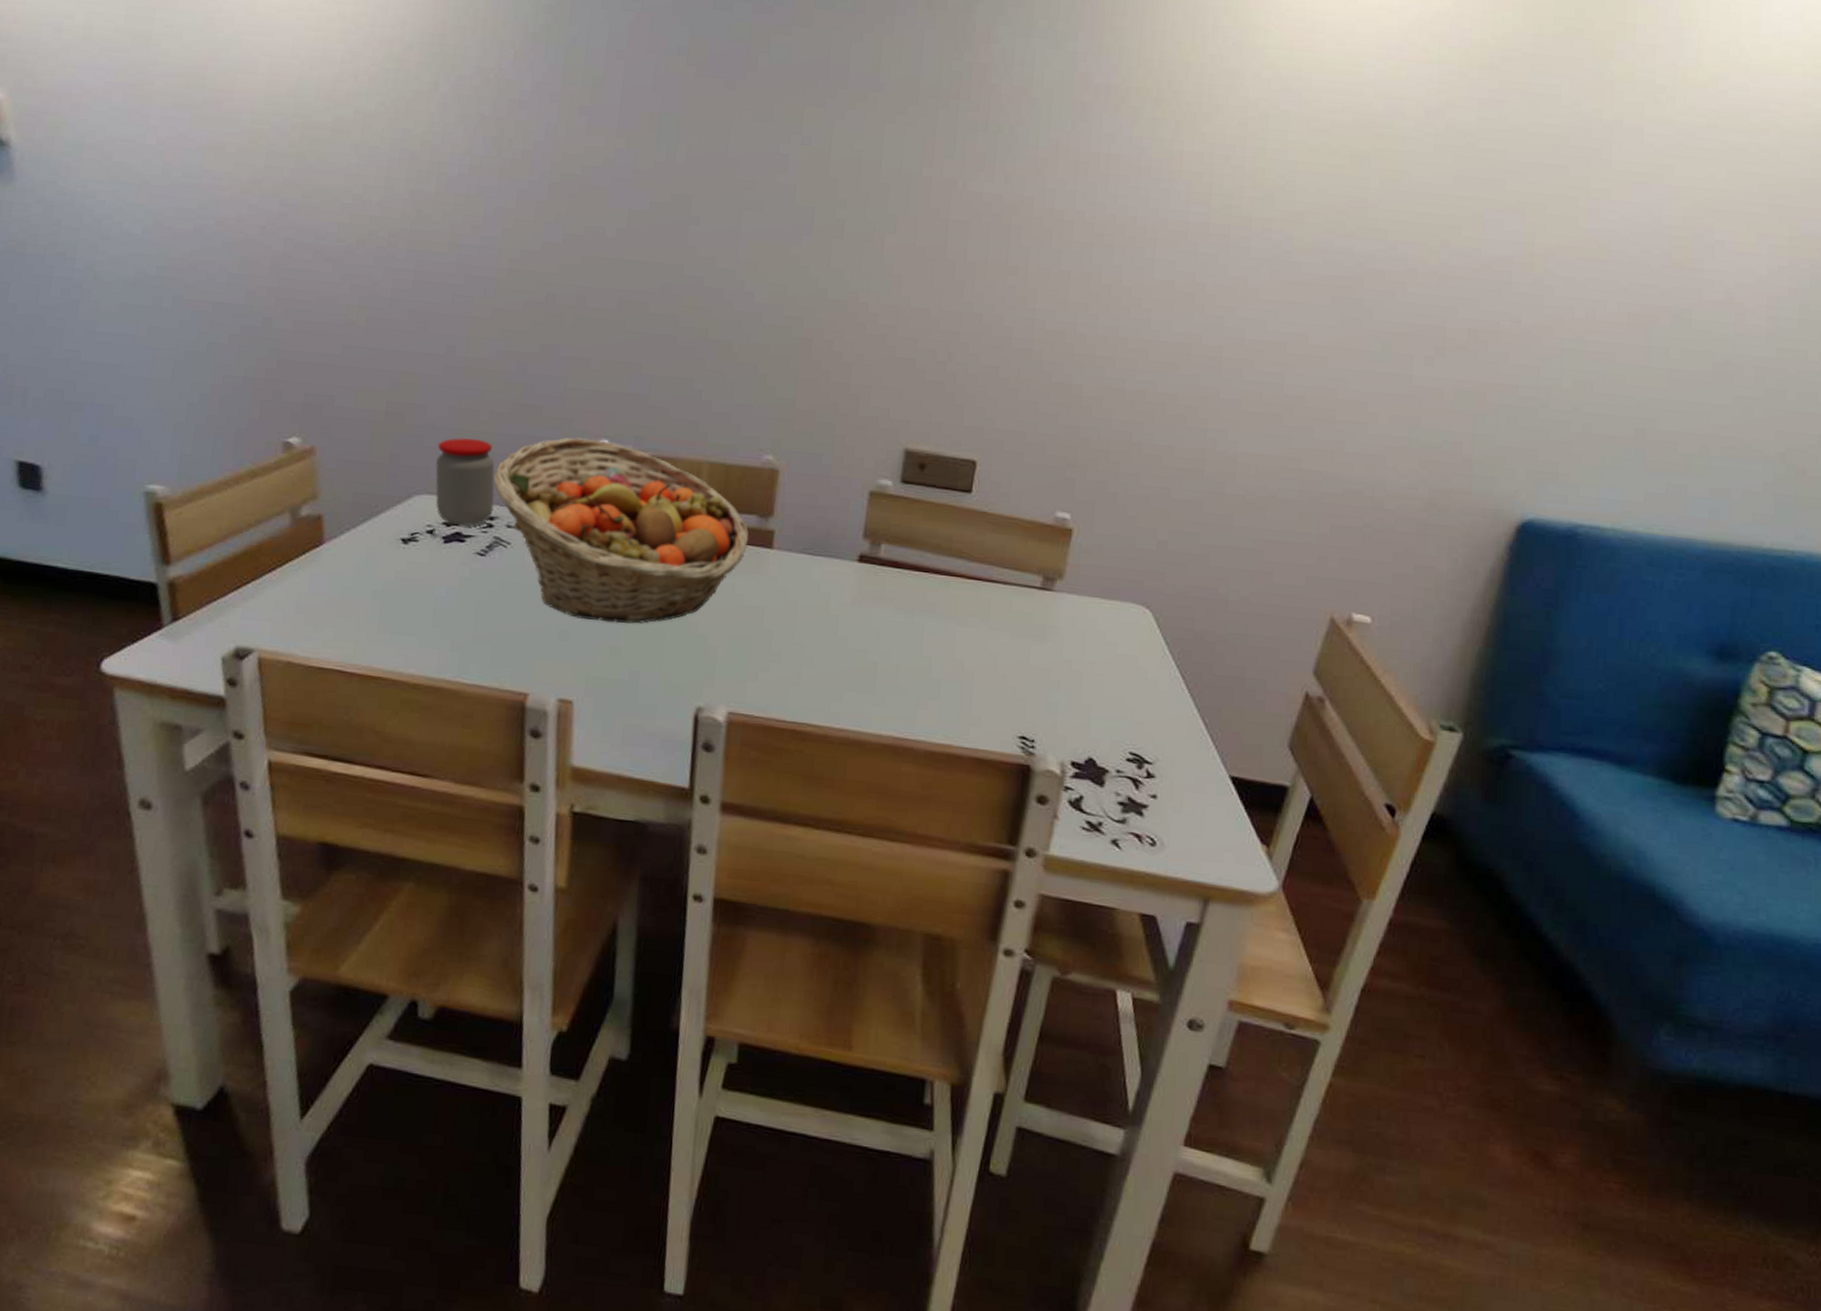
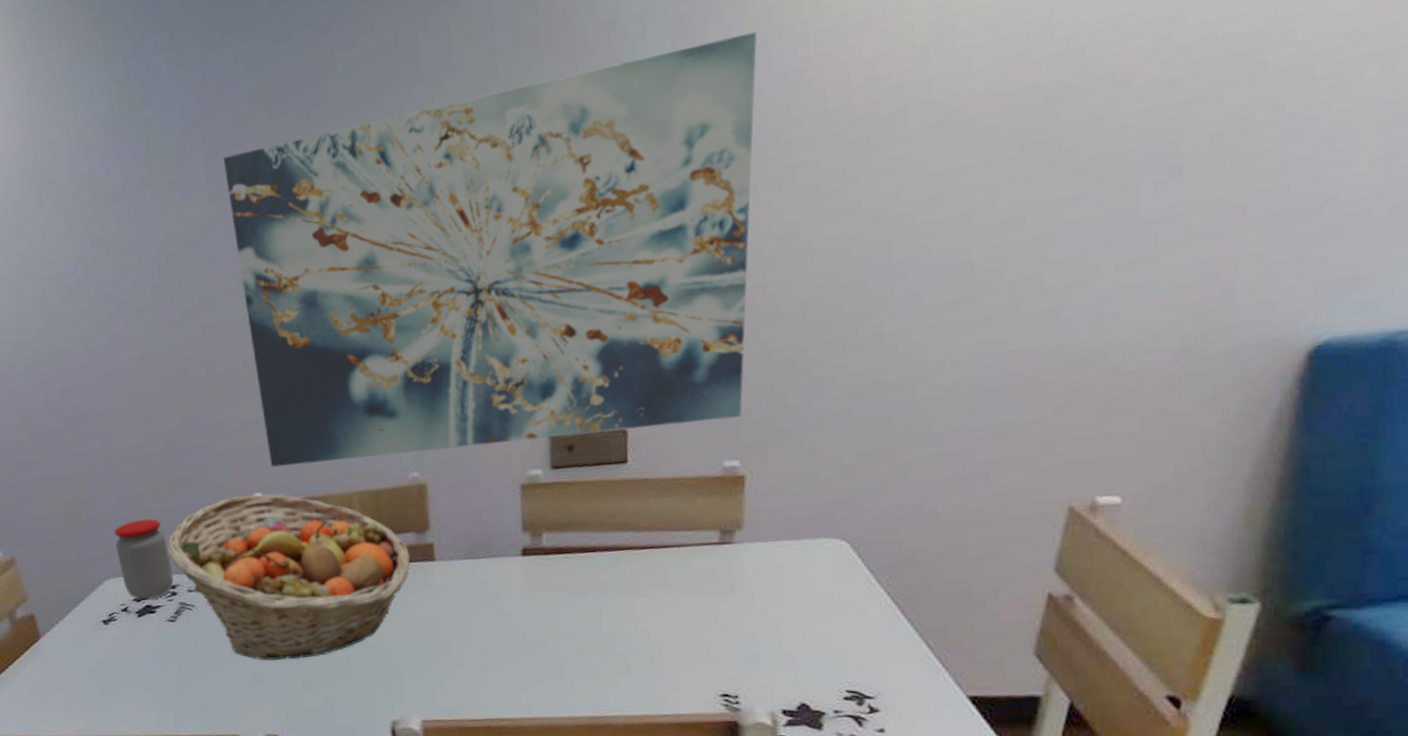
wall art: none [625,97,1143,473] -> present [223,32,757,467]

